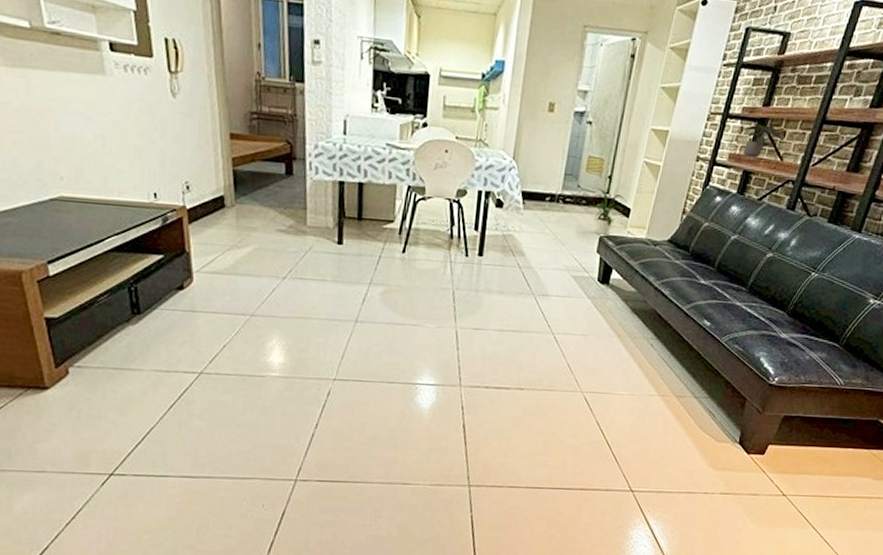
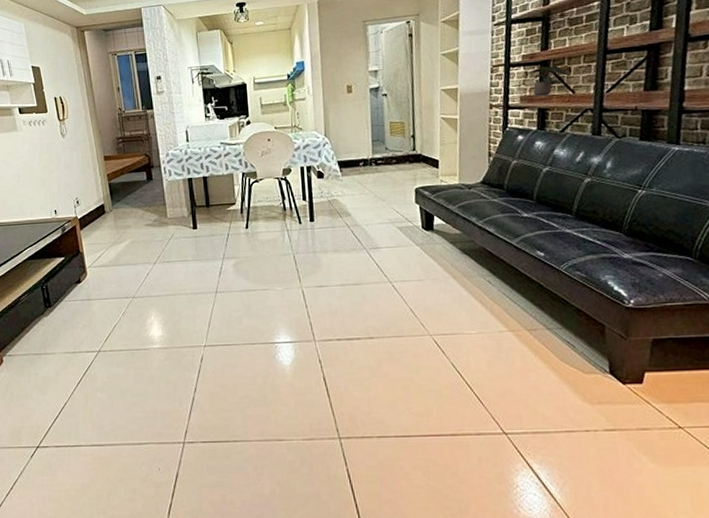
house plant: present [585,188,627,236] -> none [397,147,434,188]

